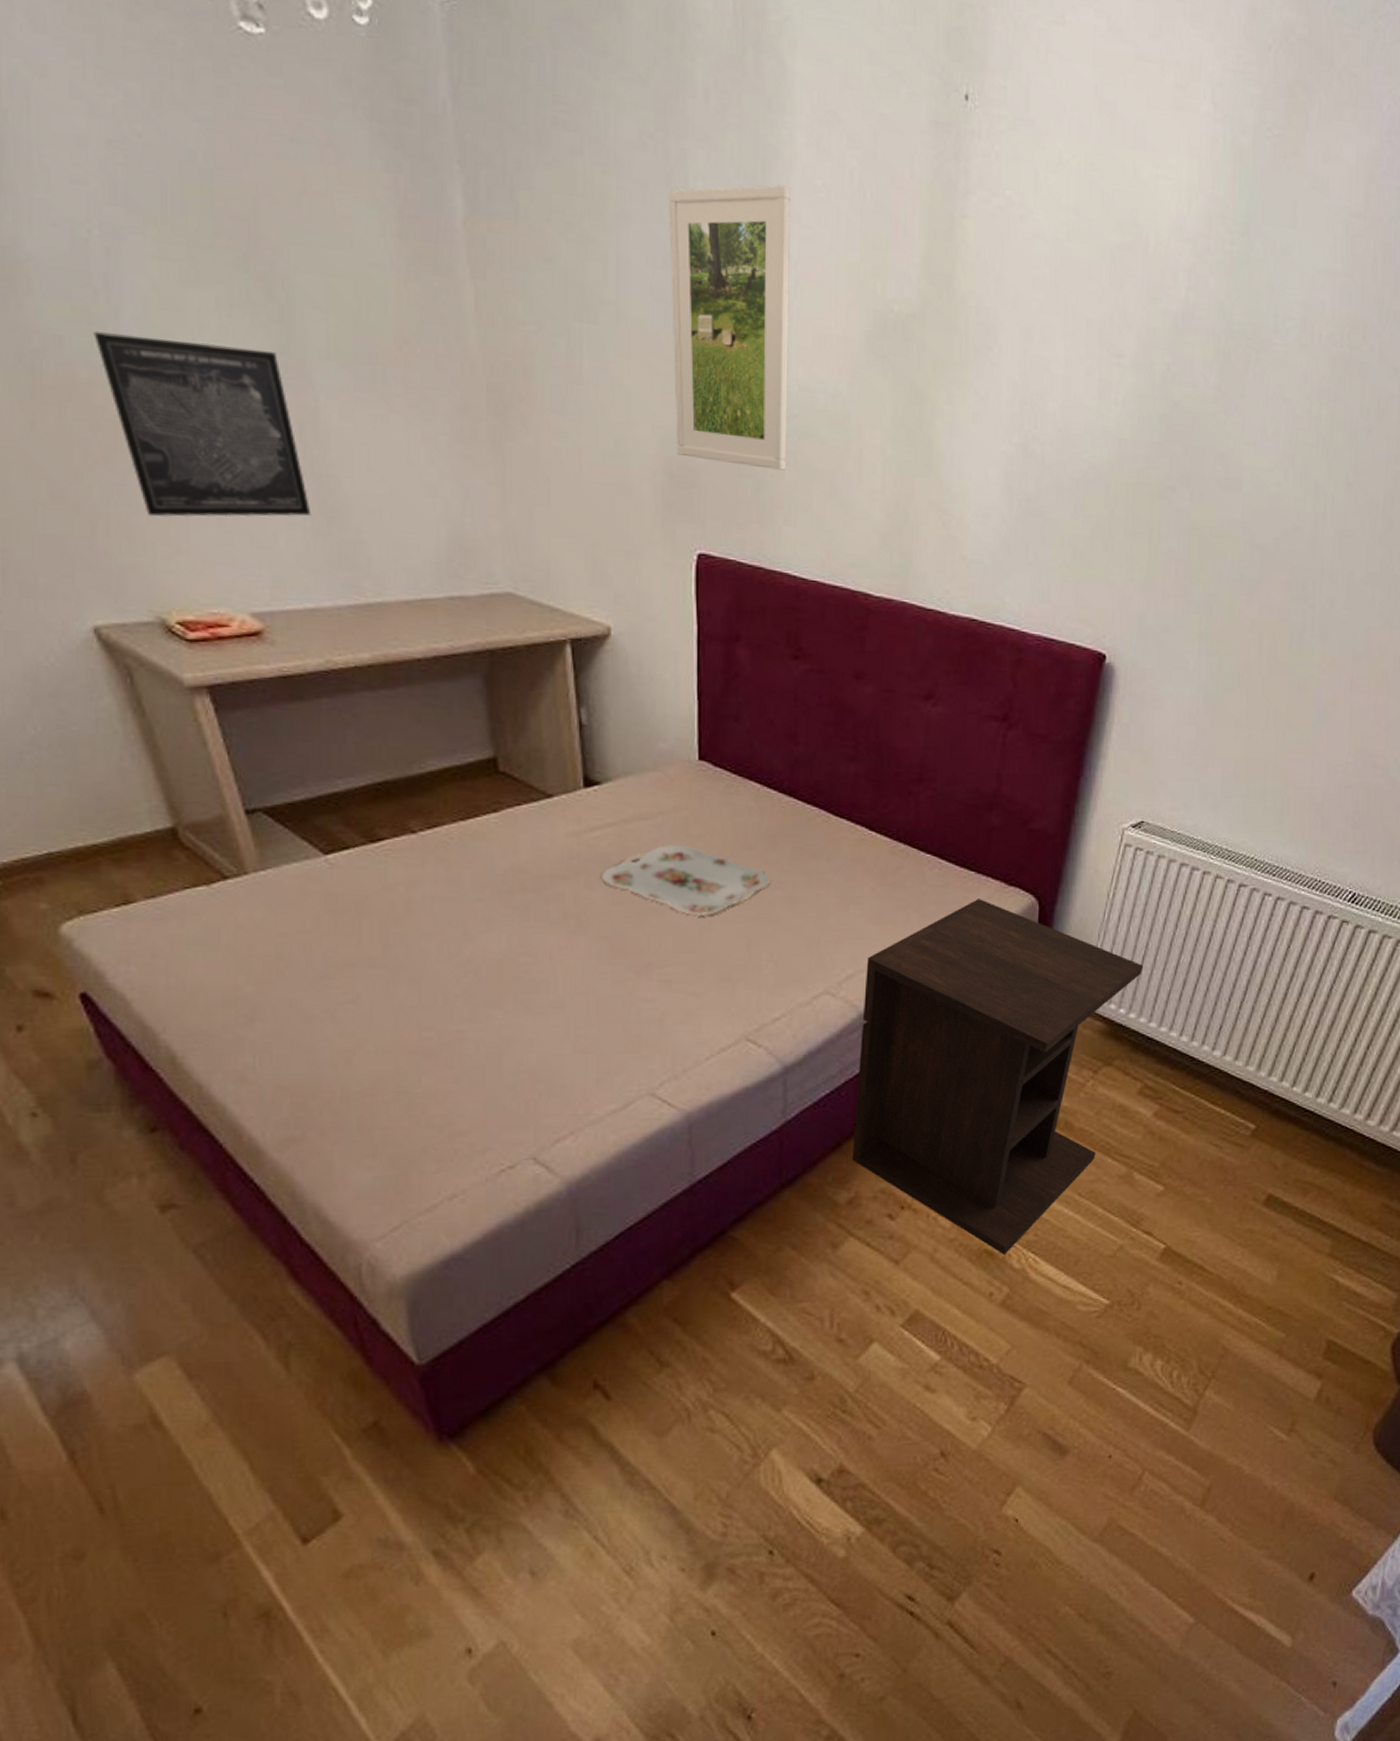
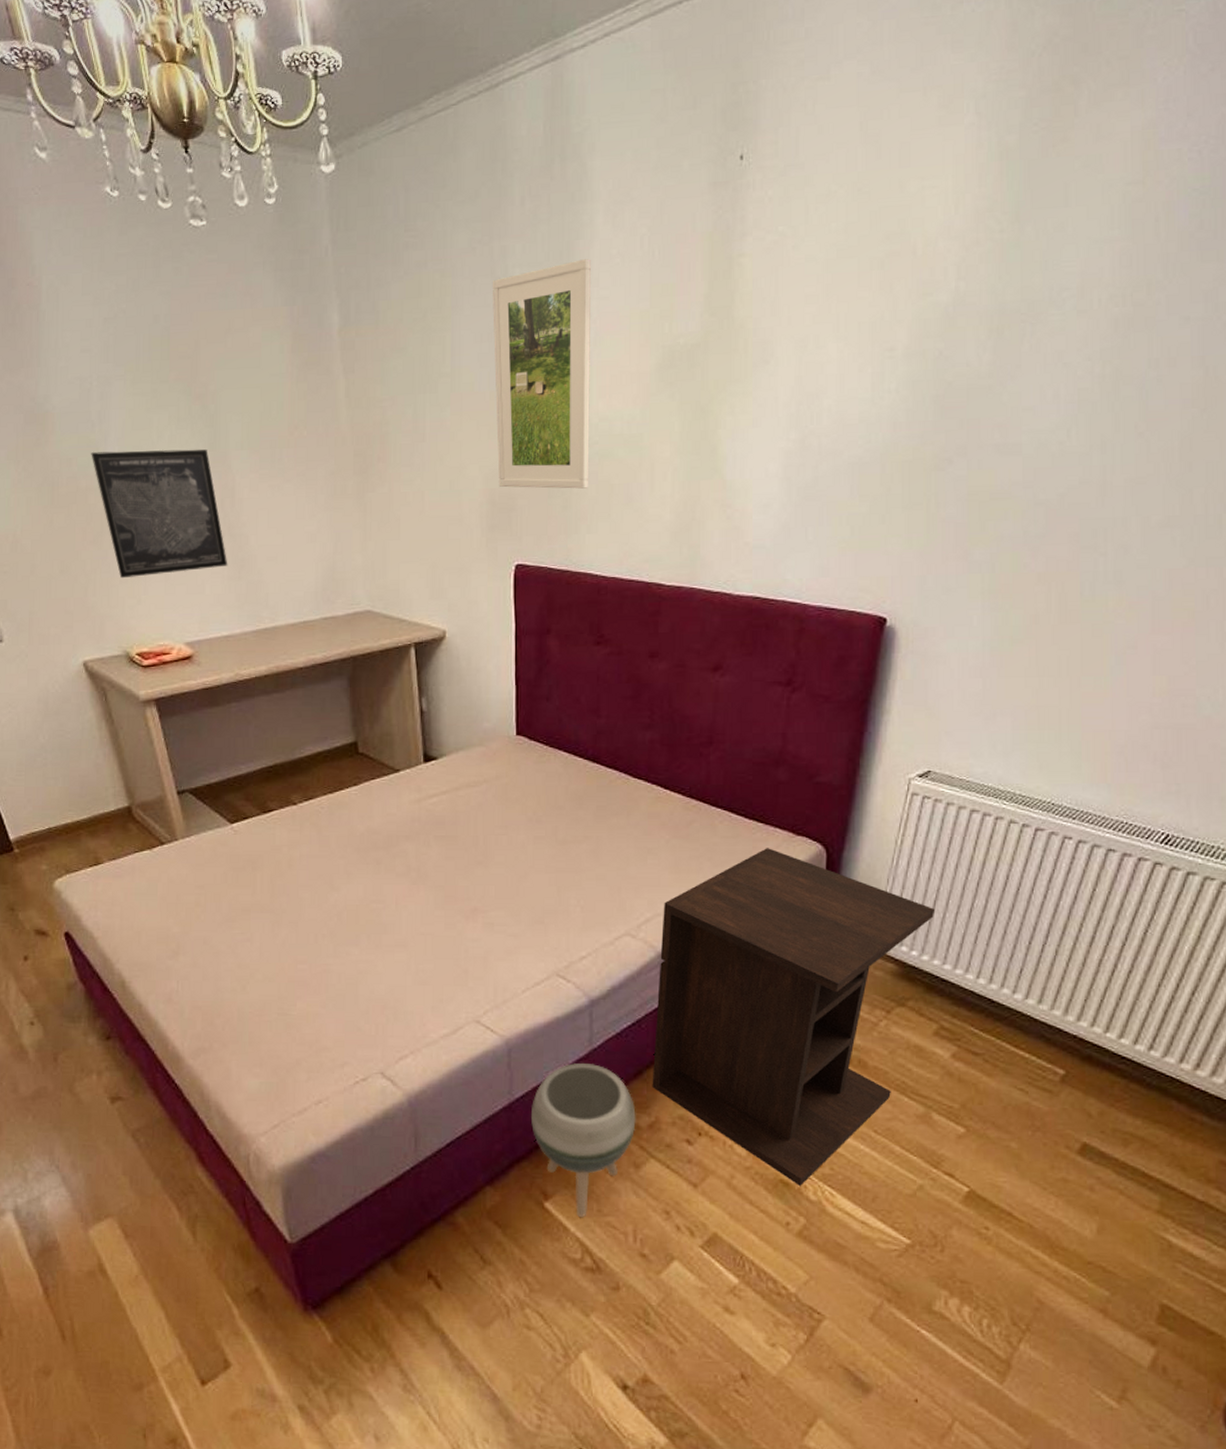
serving tray: present [601,844,770,916] -> none [437,807,577,867]
planter: none [716,1137,834,1307] -> present [531,1063,636,1218]

